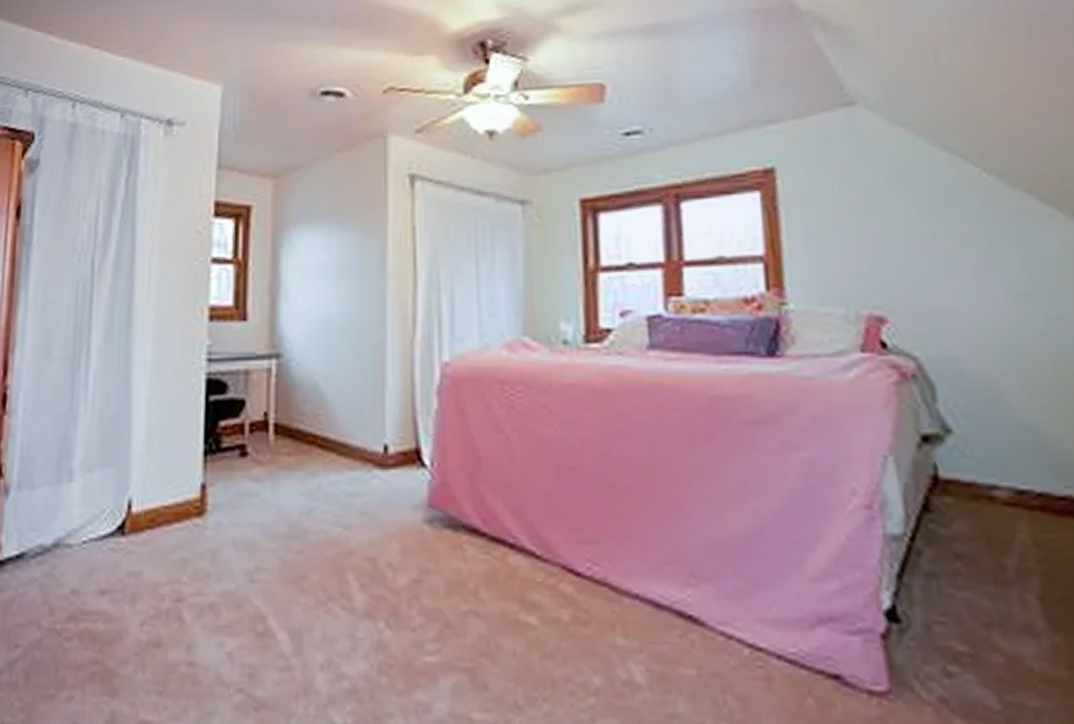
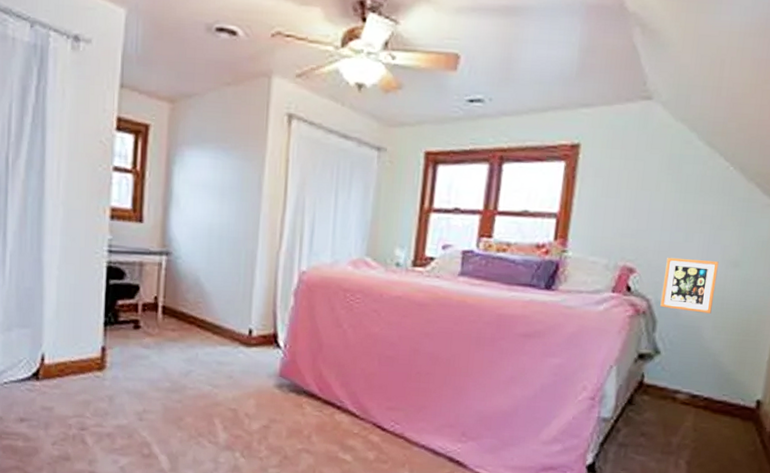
picture frame: none [927,296,1012,369] -> present [660,257,719,314]

